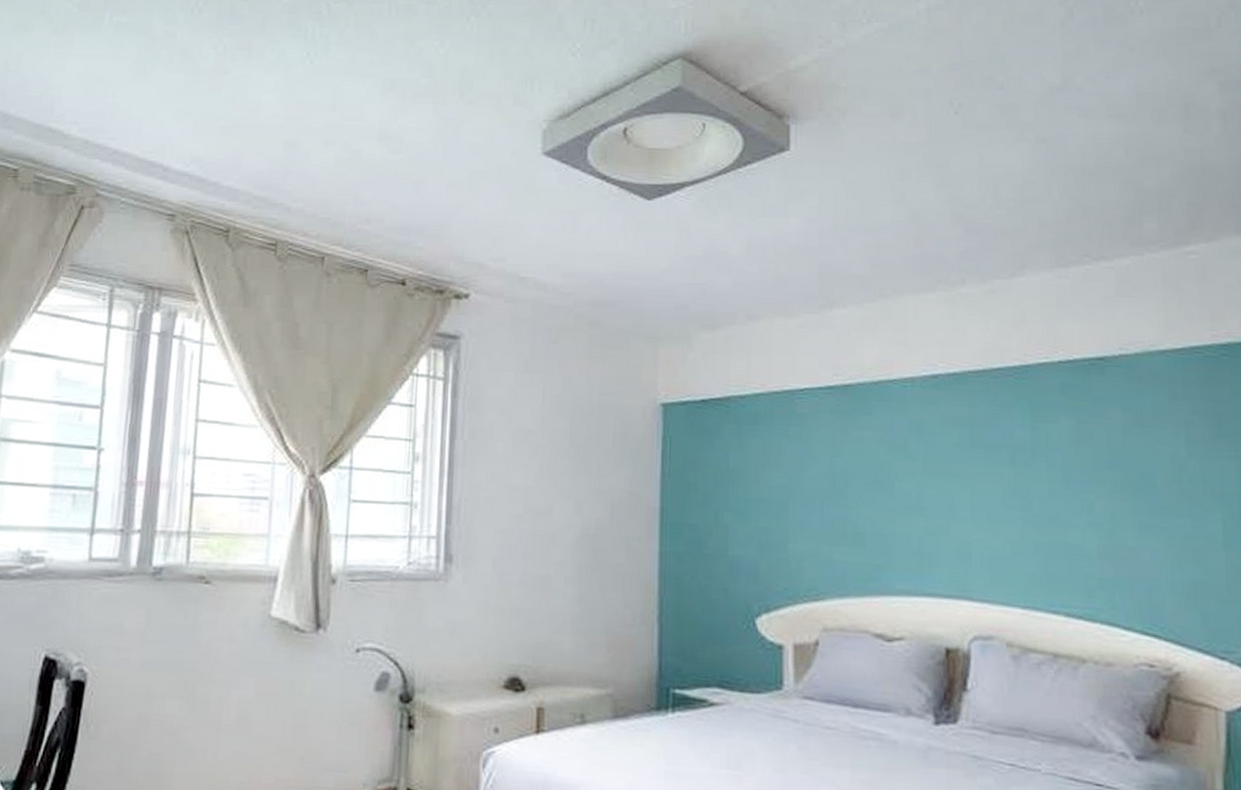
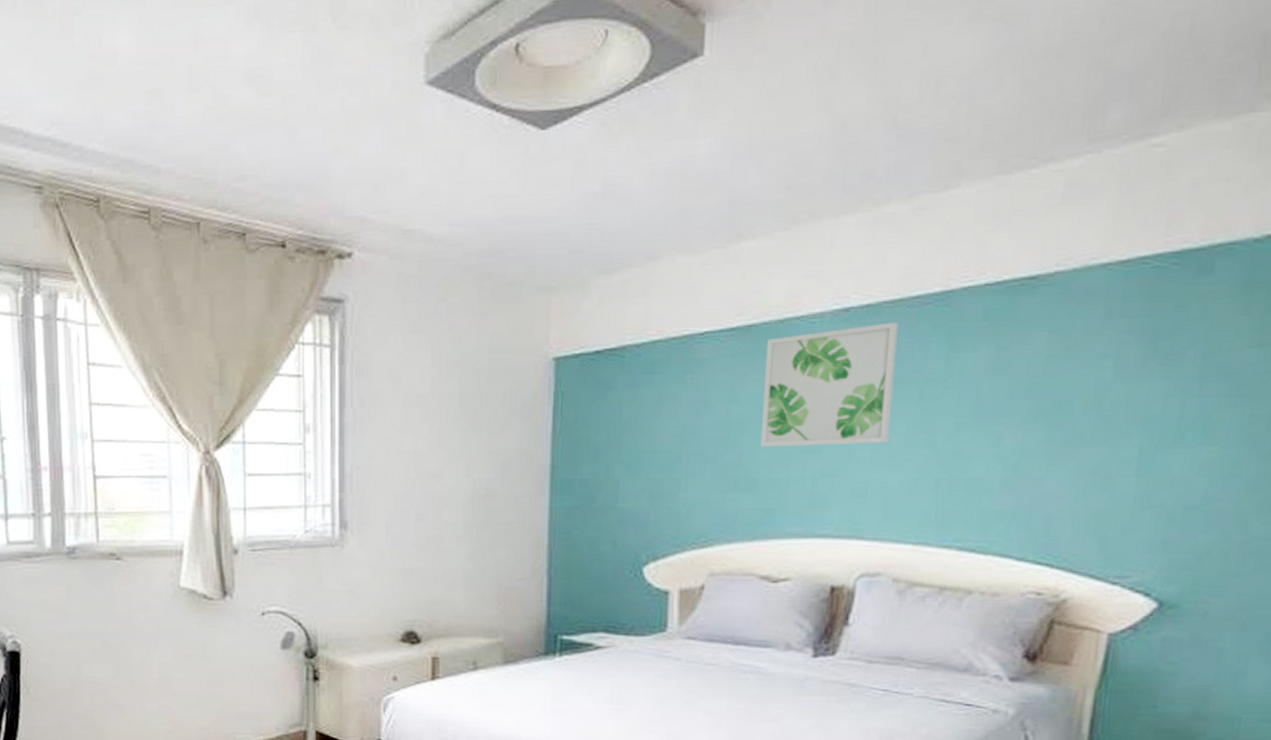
wall art: none [864,390,987,505] -> present [761,322,899,447]

